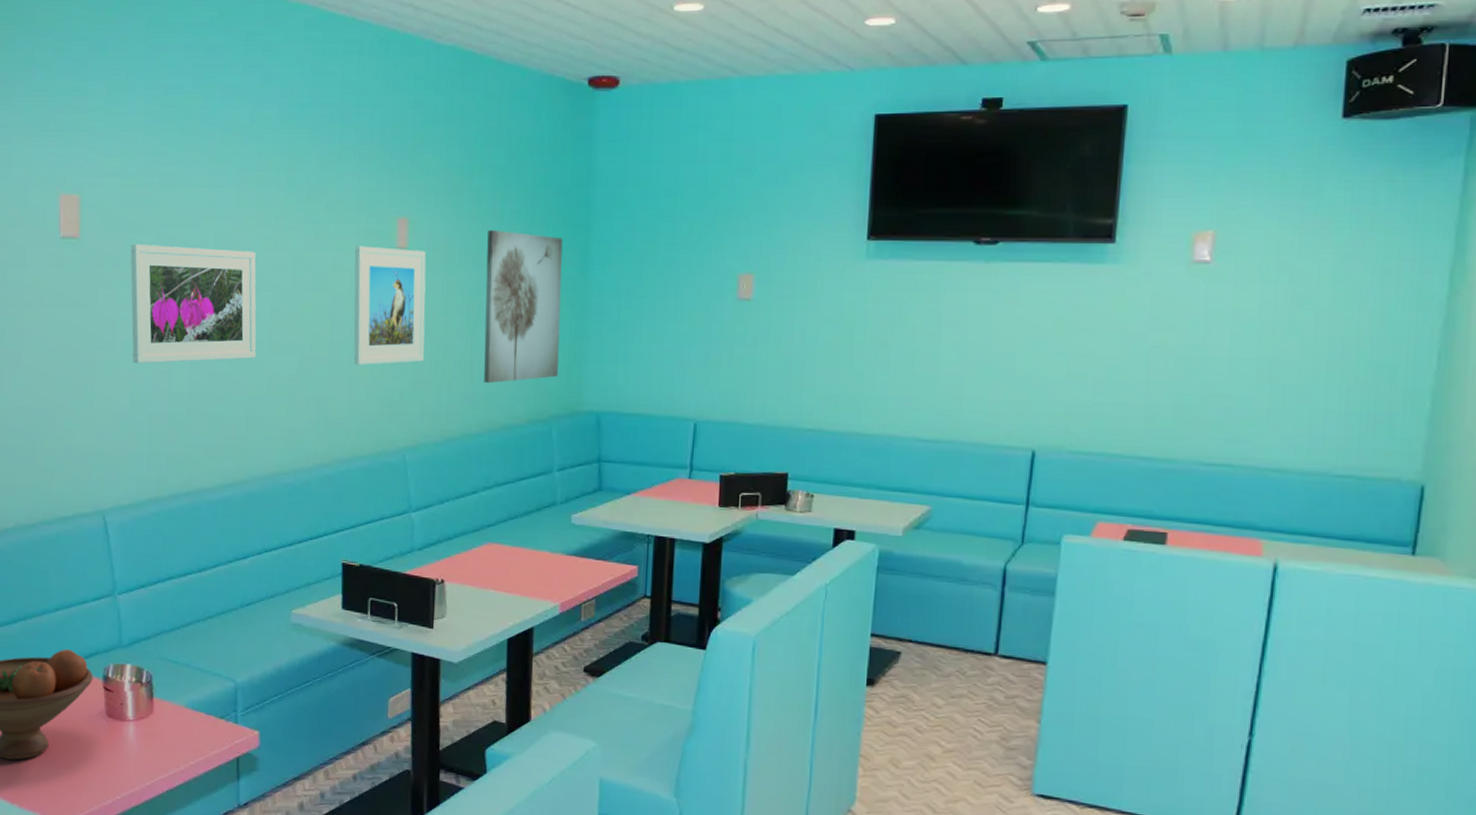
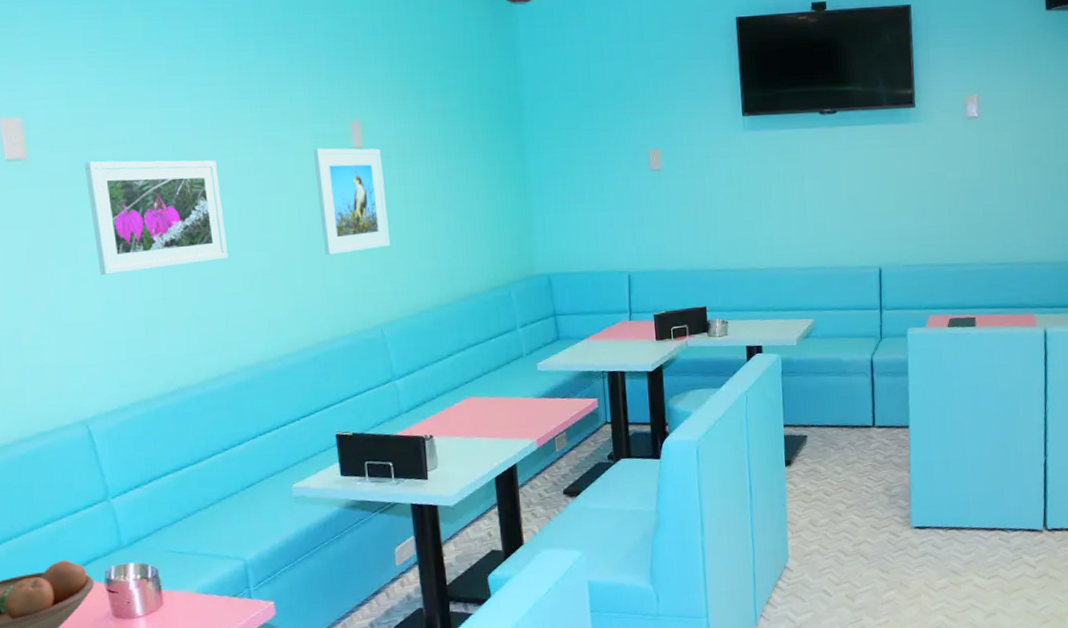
wall art: present [484,229,563,384] -> none [433,126,511,260]

